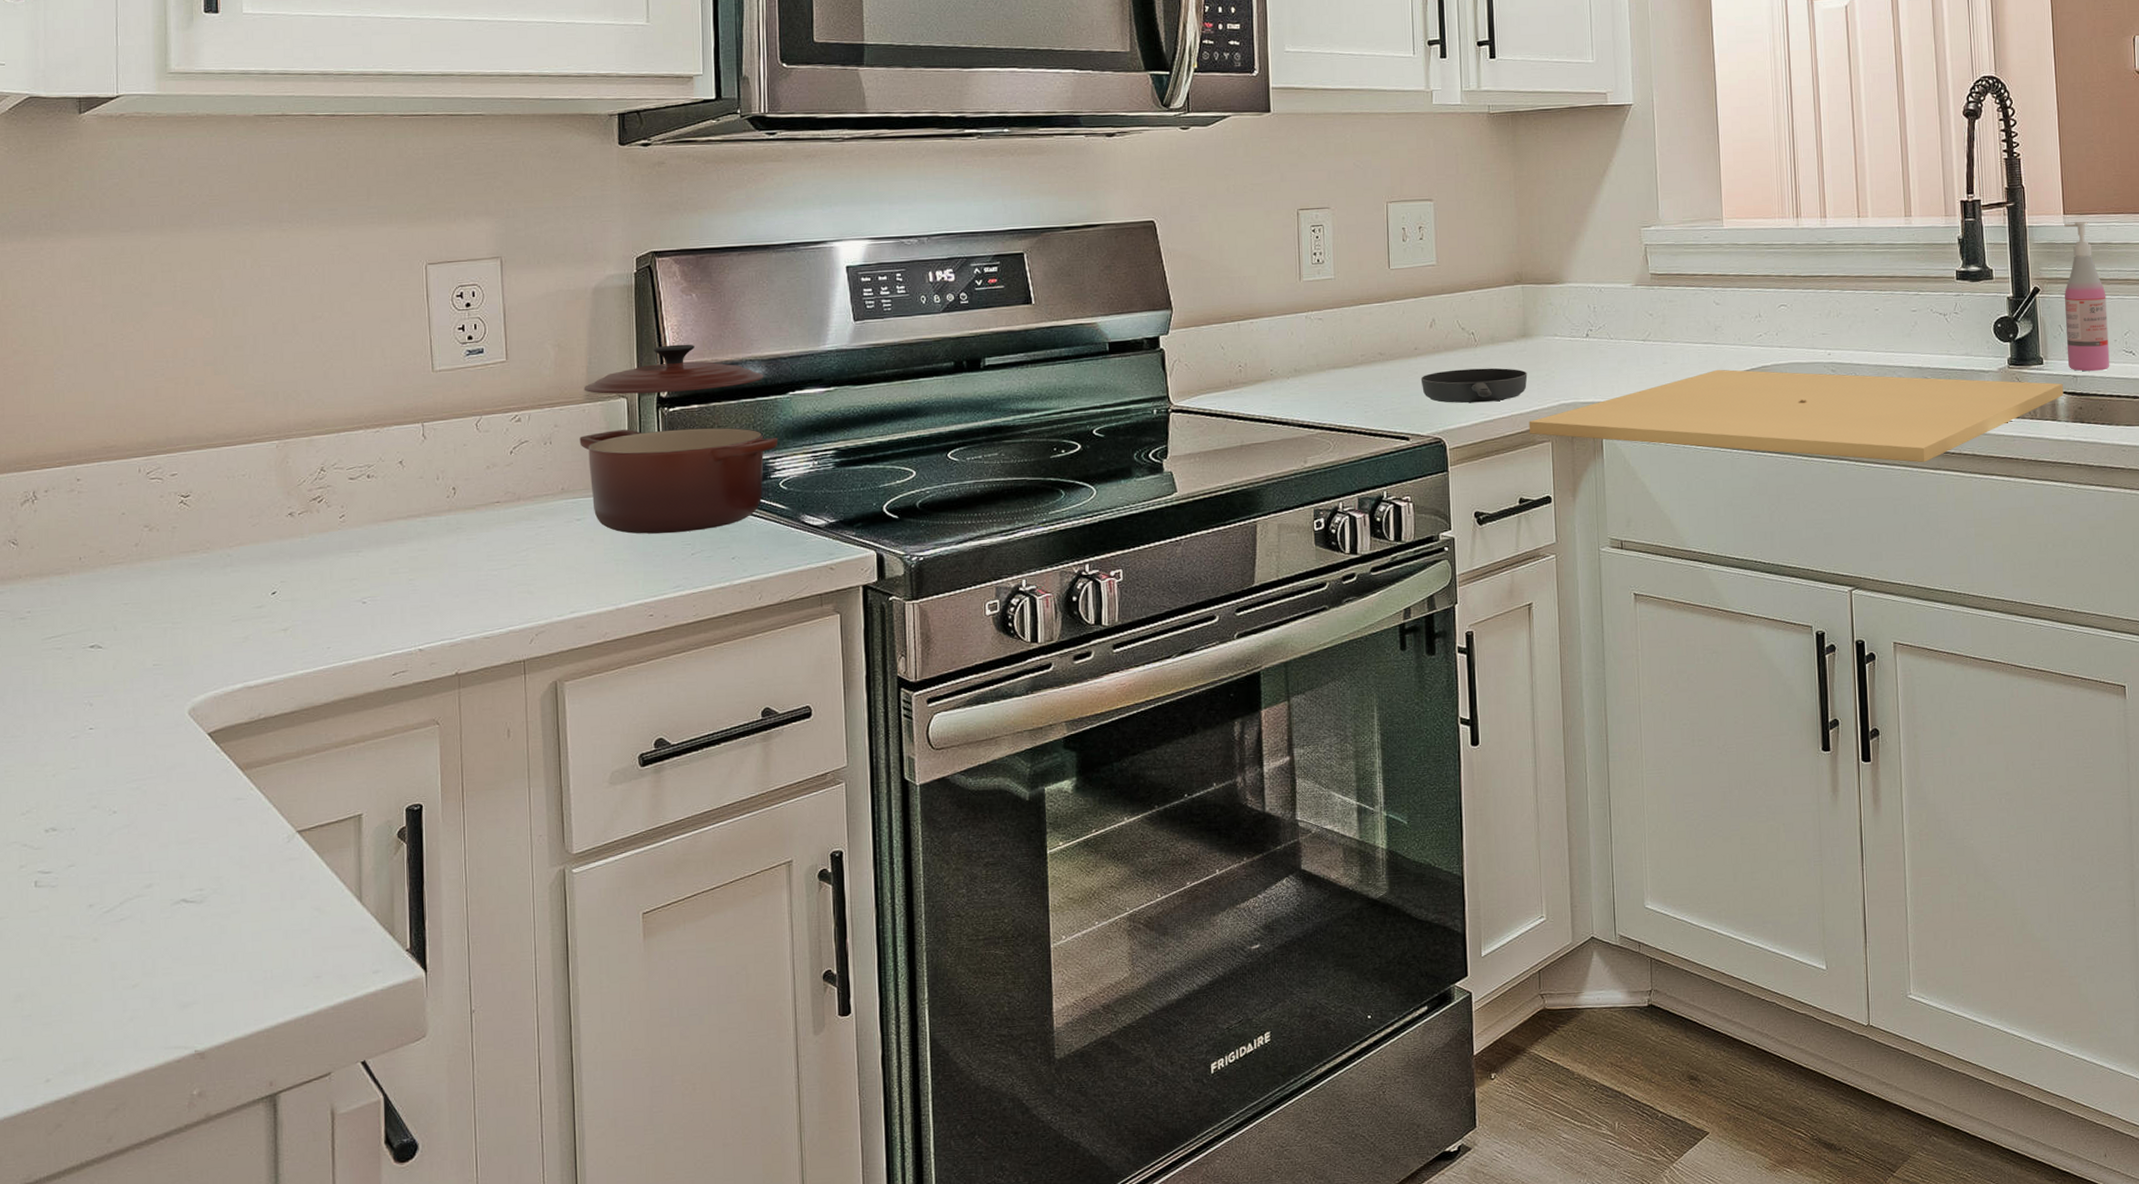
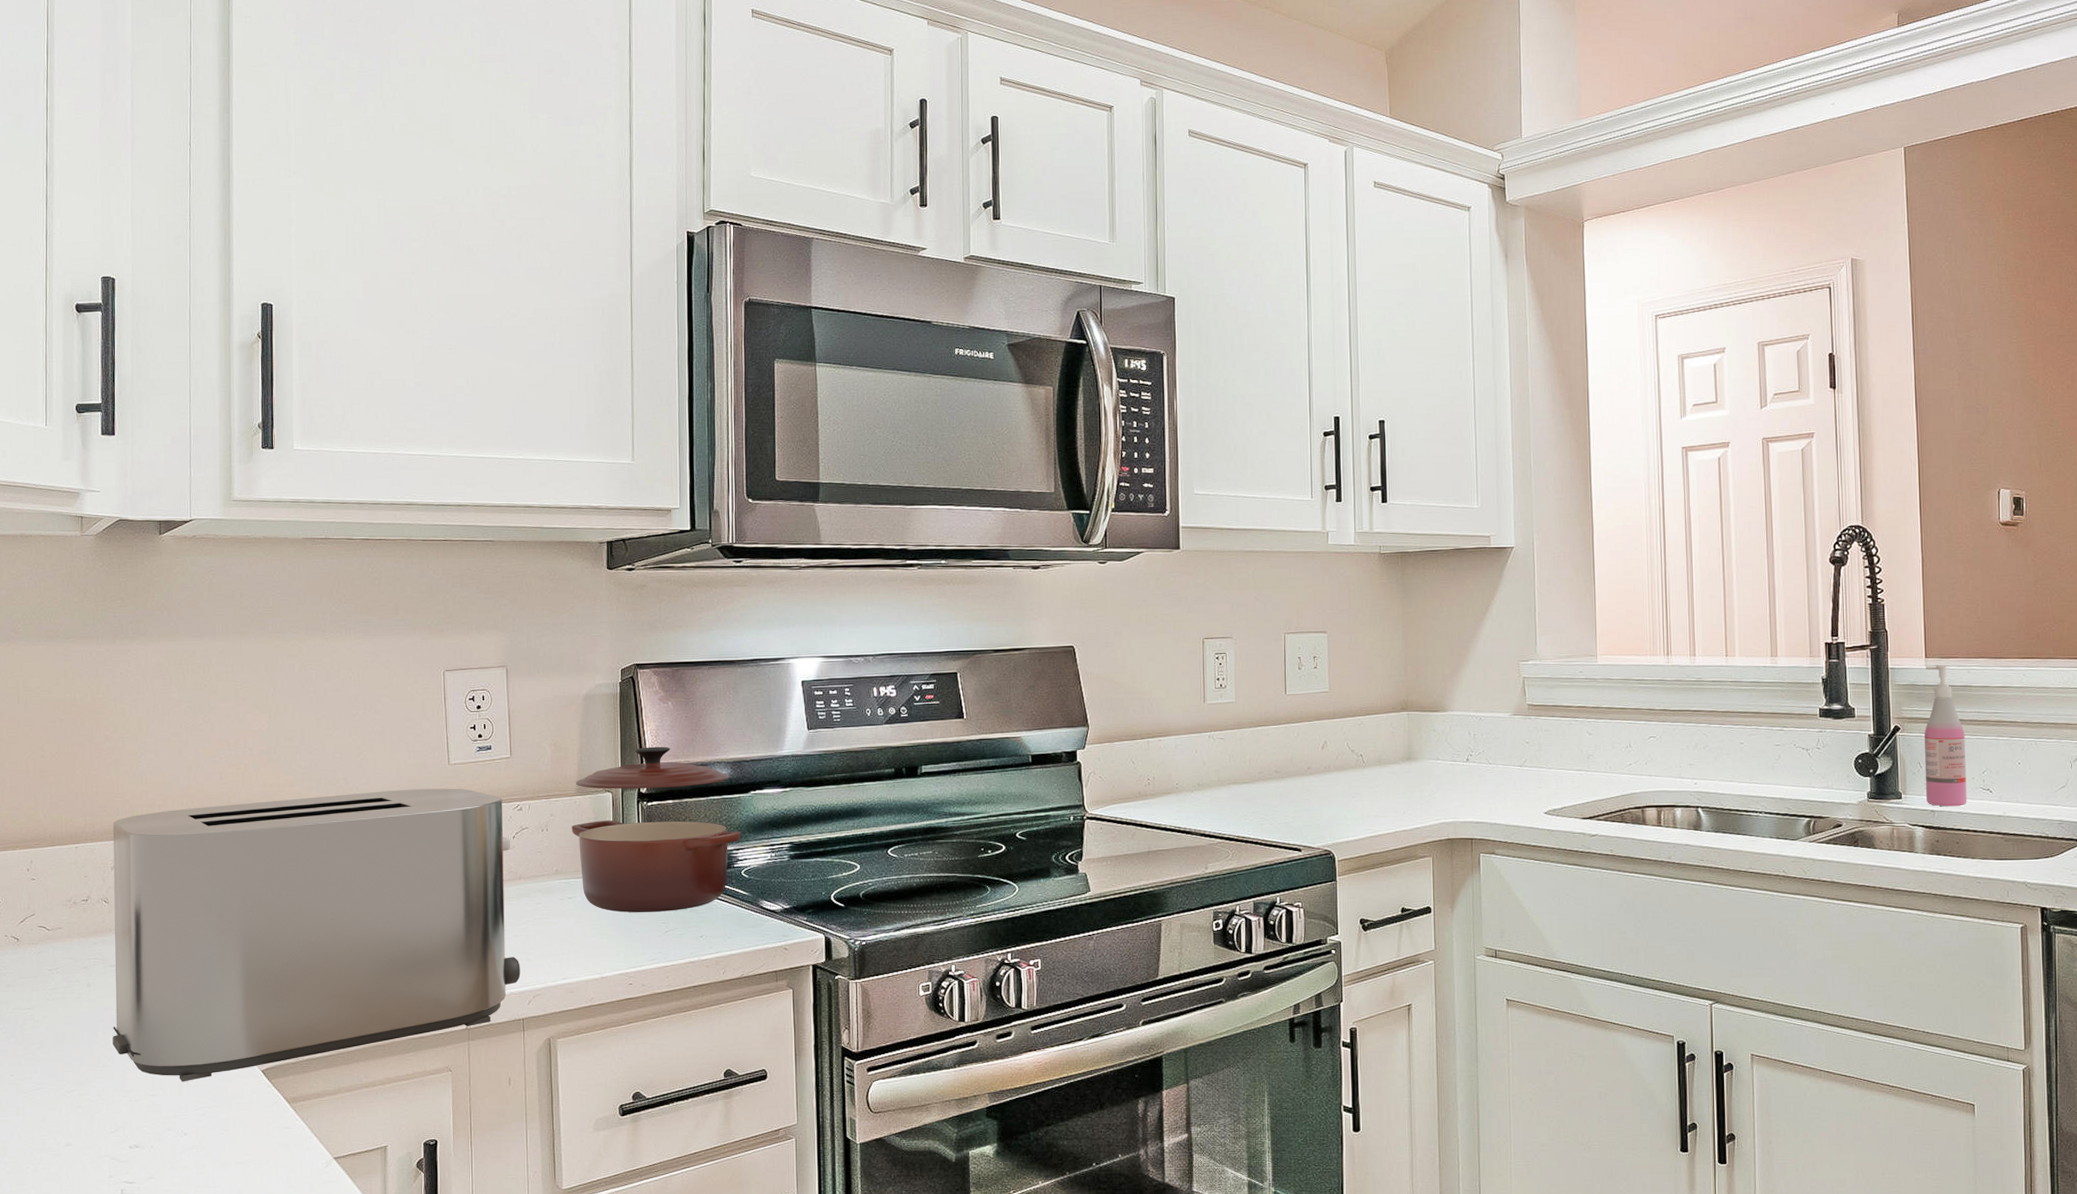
toaster: none [22,398,521,751] -> present [112,788,521,1082]
frying pan: present [1420,368,1528,404] -> none [1312,787,1411,819]
cutting board: present [1529,369,2064,463] -> none [1411,795,1921,888]

